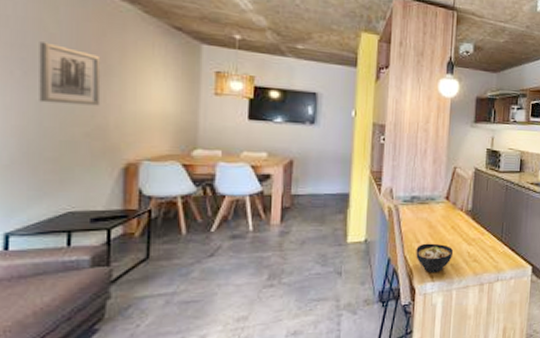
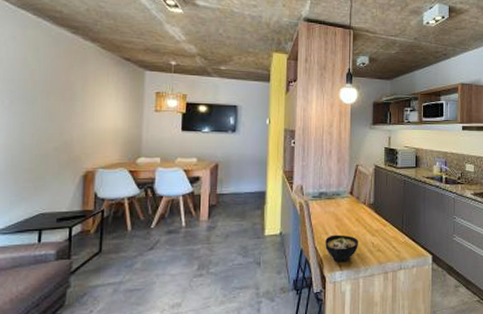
wall art: present [39,42,101,106] -> none [22,76,69,125]

